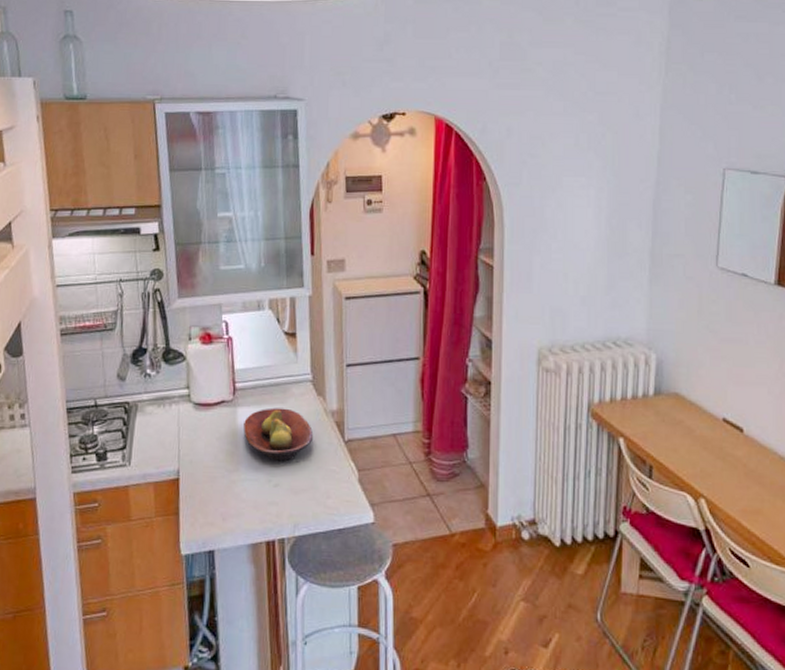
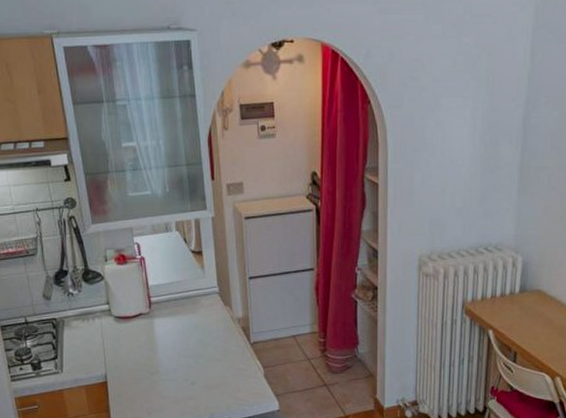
fruit bowl: present [243,407,314,461] -> none [161,317,223,362]

